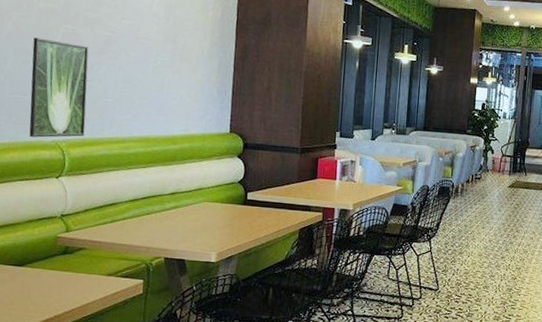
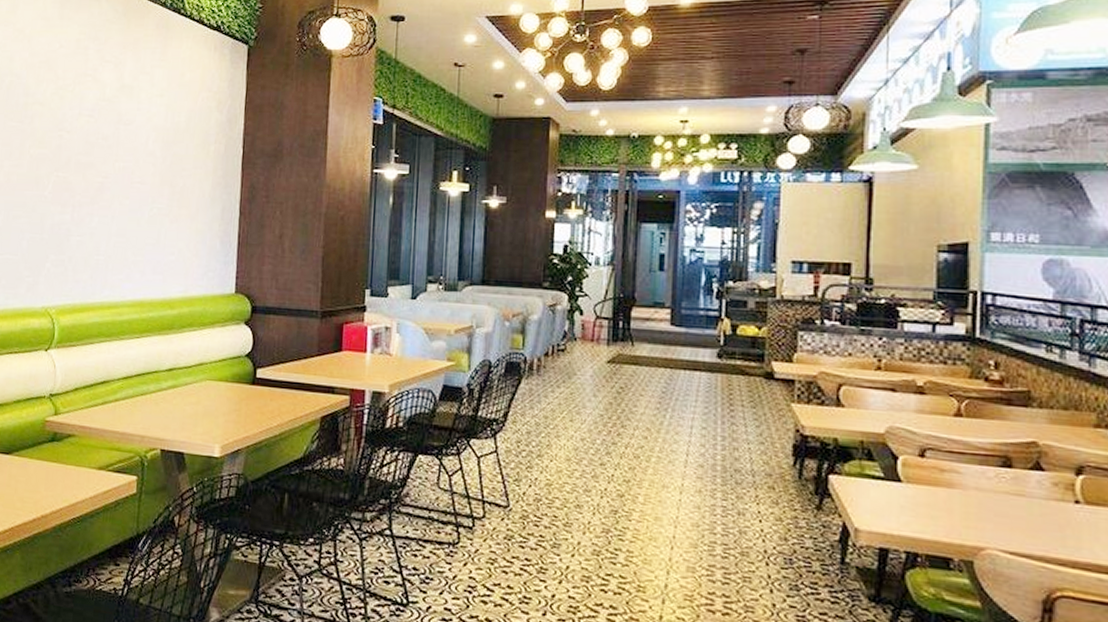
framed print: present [29,37,89,138] -> none [18,189,81,304]

